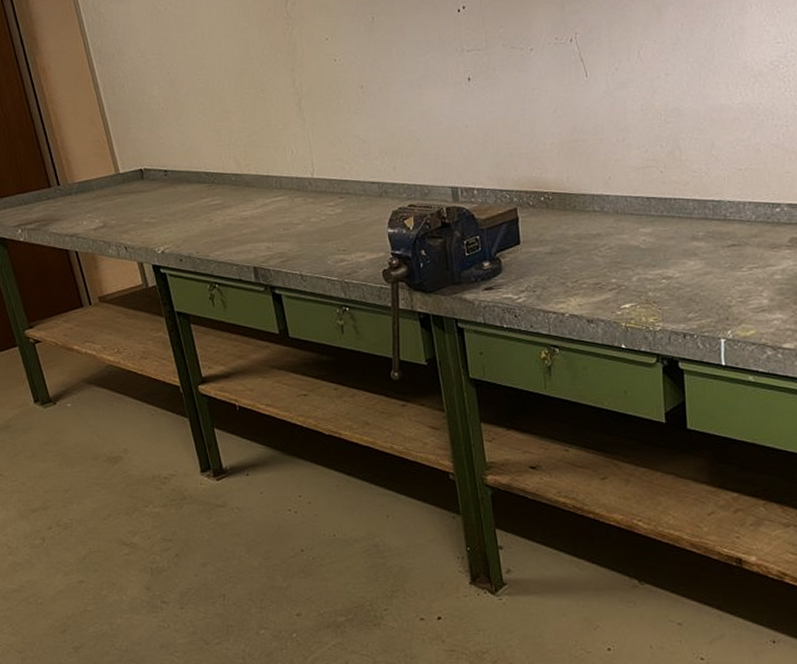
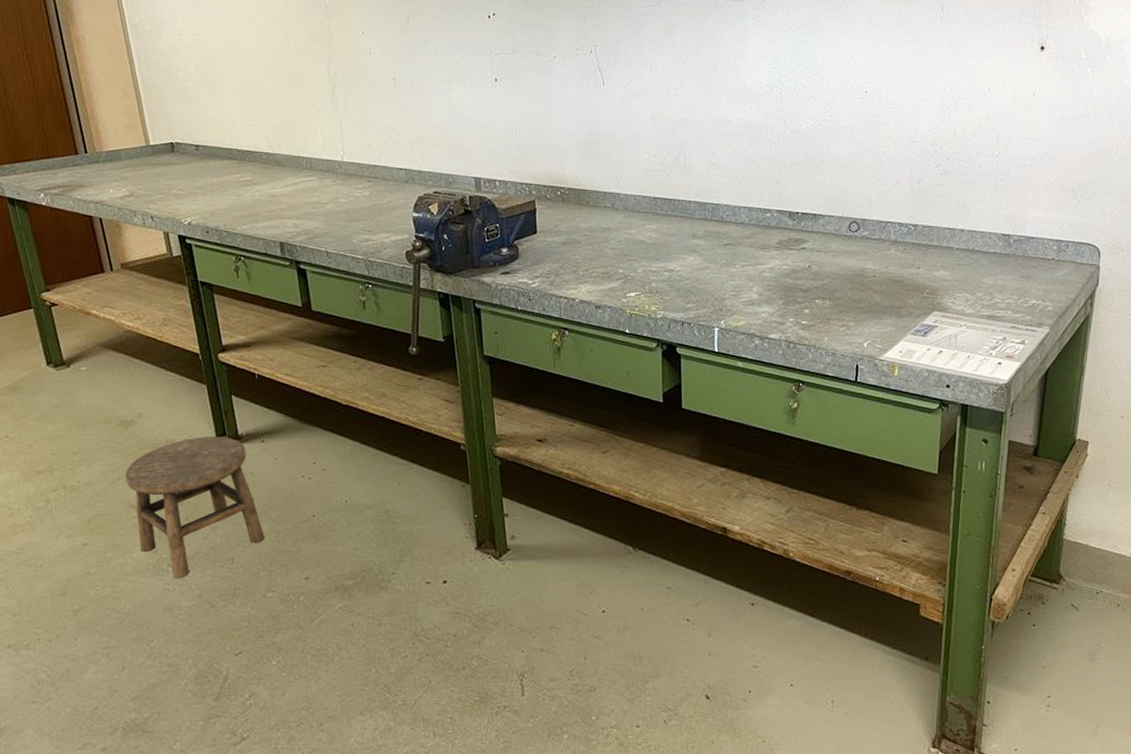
stool: none [115,471,255,616] -> present [125,437,265,579]

